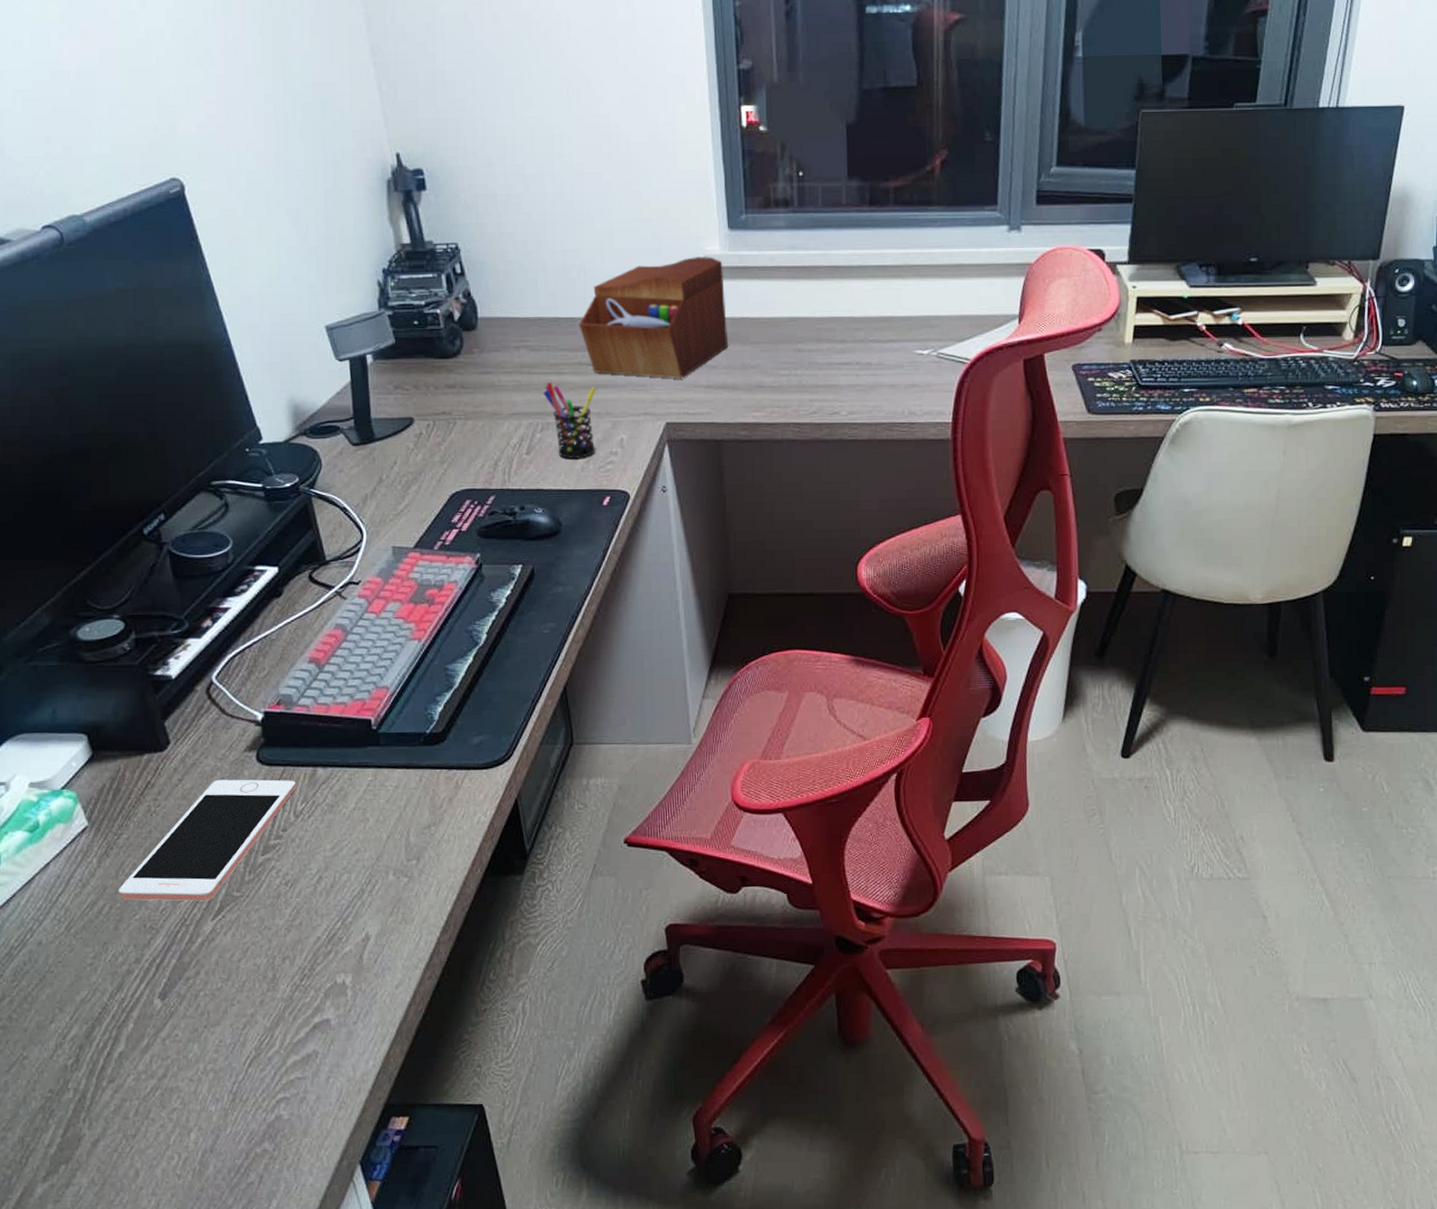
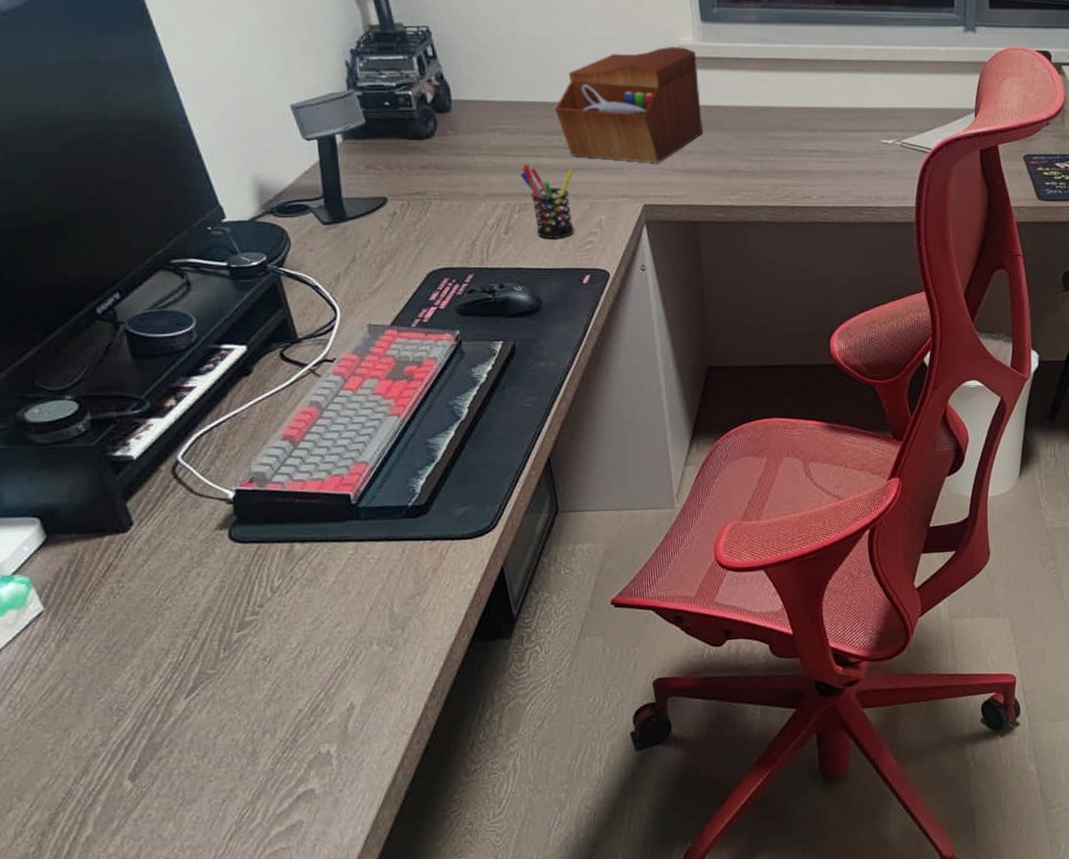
cell phone: present [118,779,297,901] -> none [80,556,274,683]

